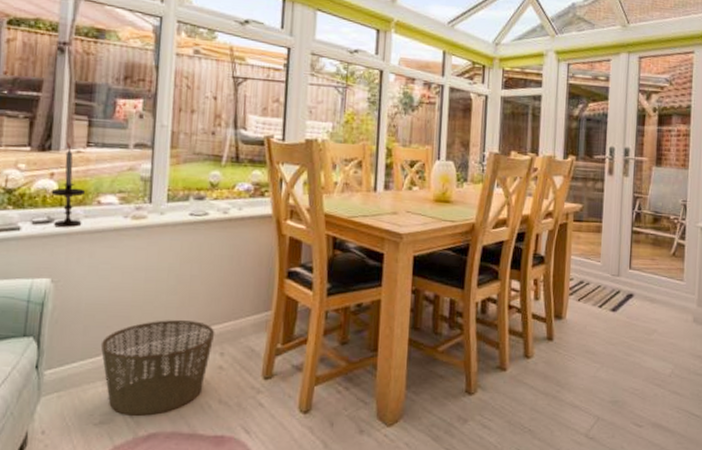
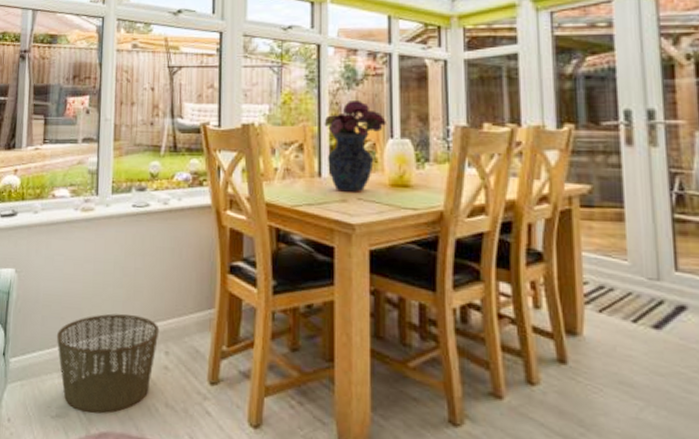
candlestick: present [51,142,86,228] -> none [15,140,43,221]
flower arrangement: none [381,124,435,206] -> present [324,99,386,192]

